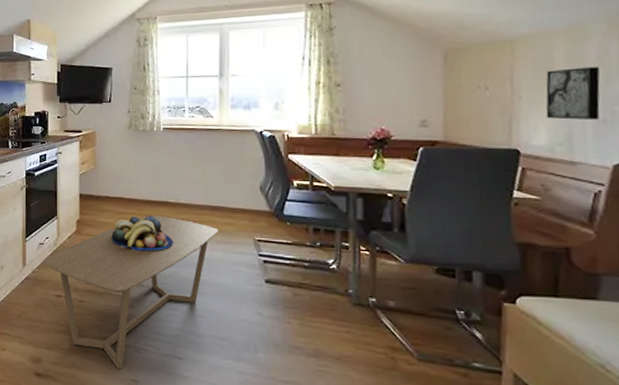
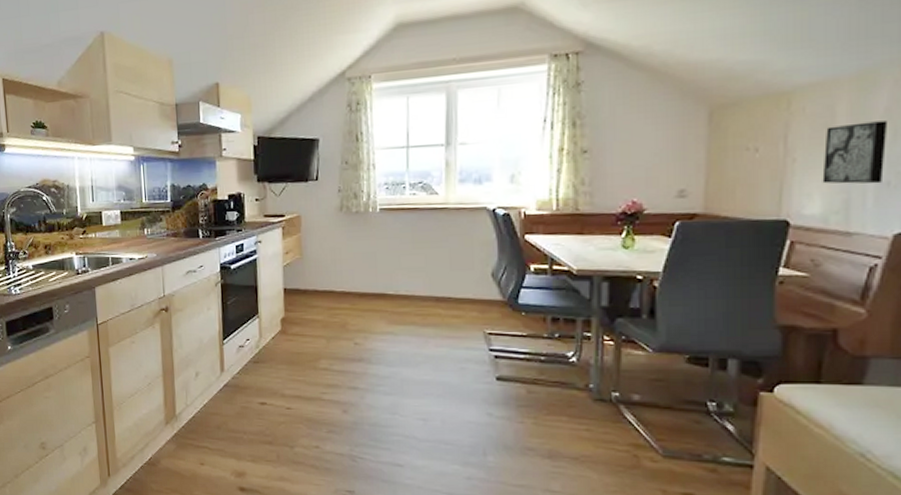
coffee table: present [44,215,219,369] -> none [244,309,444,479]
fruit bowl: present [112,215,173,251] -> none [322,309,393,350]

